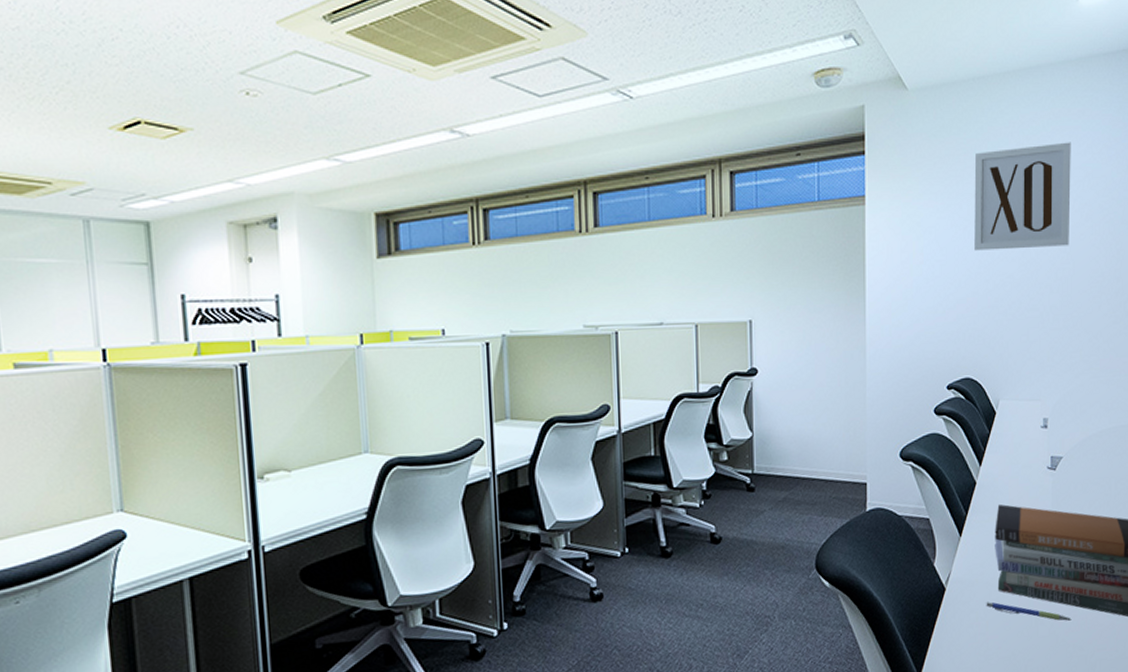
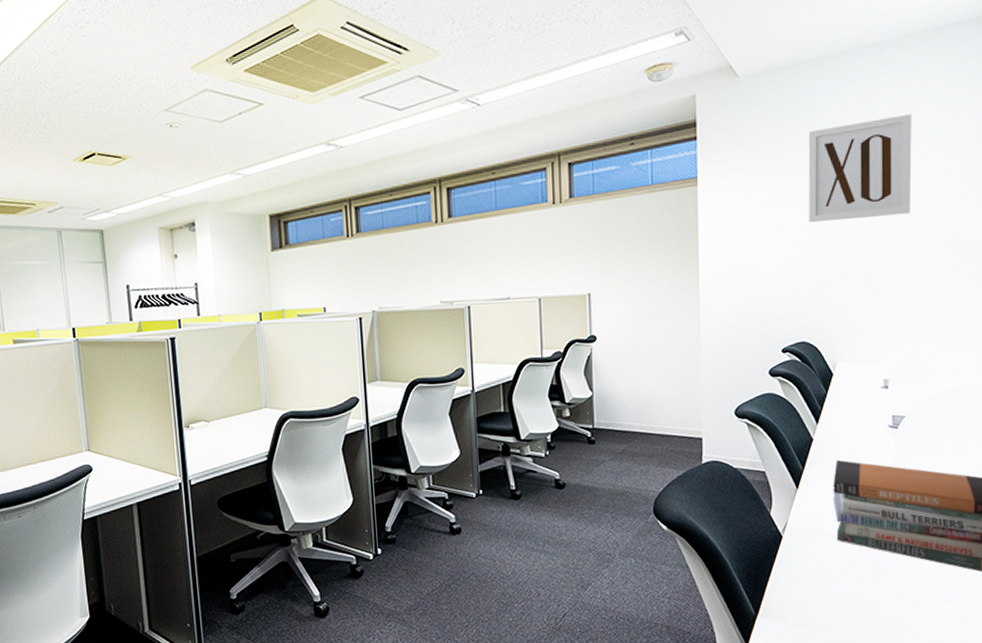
pen: present [986,602,1072,621] -> none [824,550,916,572]

